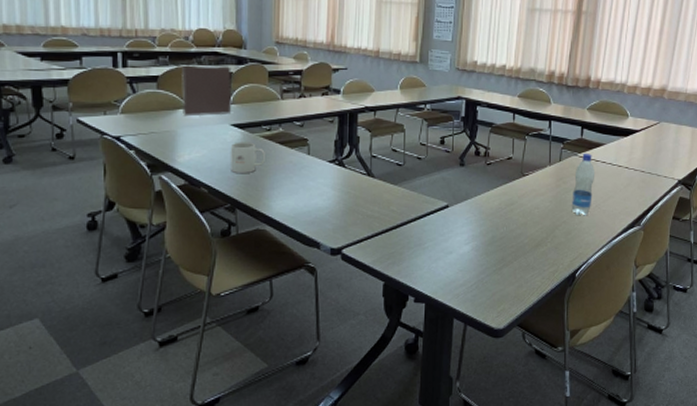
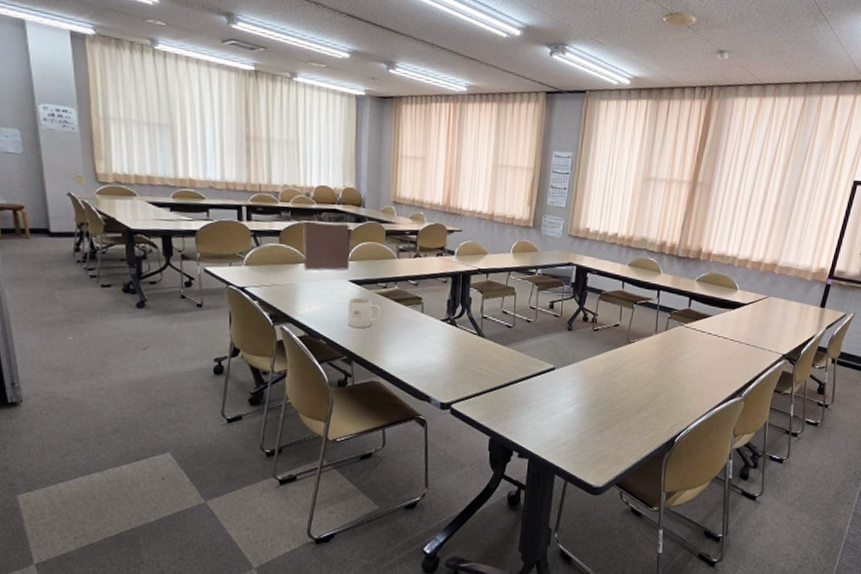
bottle: present [571,154,596,216] -> none [674,324,701,385]

